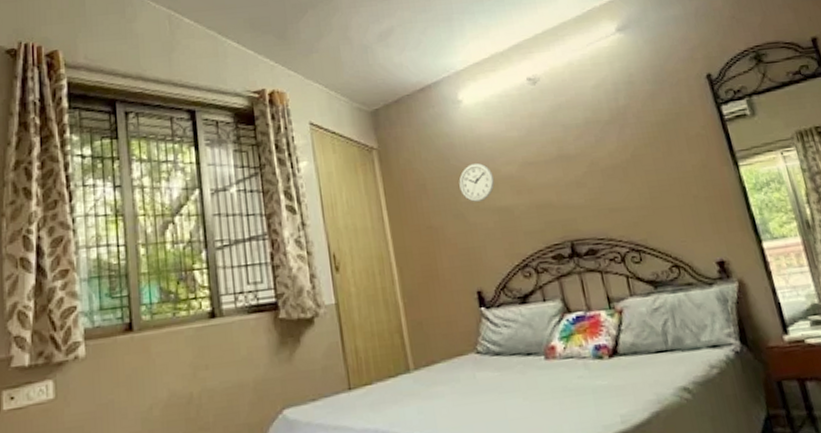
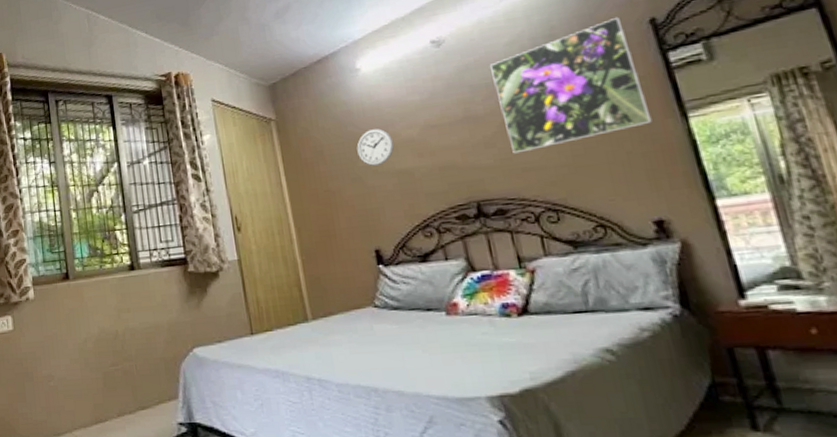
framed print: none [580,70,712,194] -> present [490,16,653,154]

